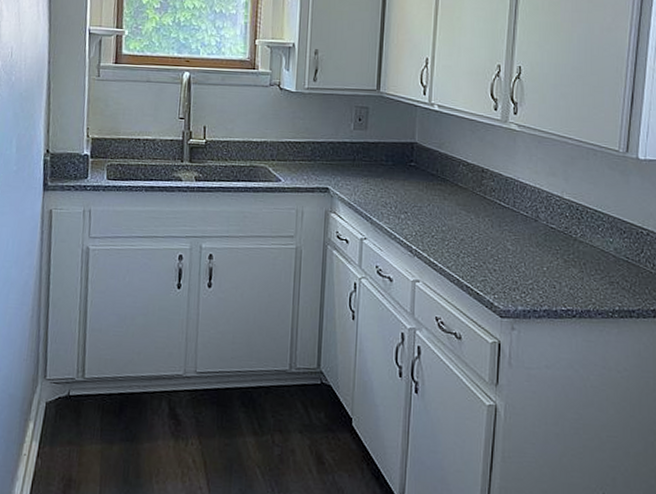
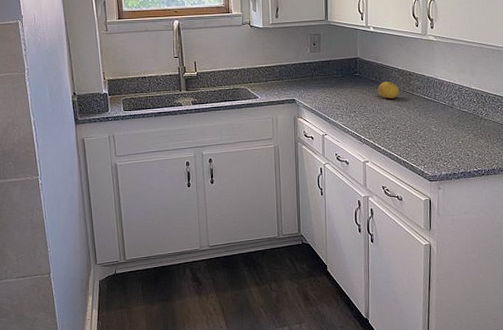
fruit: none [438,177,467,201] -> present [377,81,399,99]

